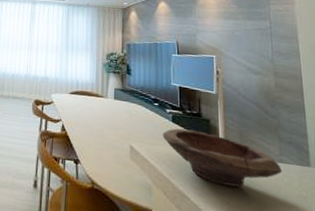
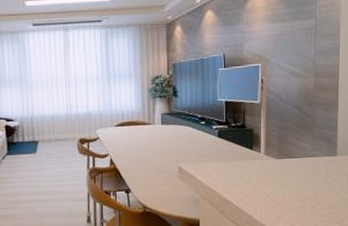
bowl: present [162,128,283,188] -> none [209,141,314,186]

